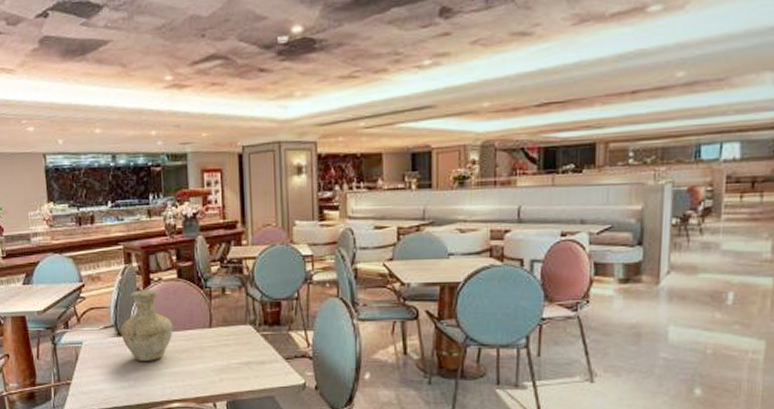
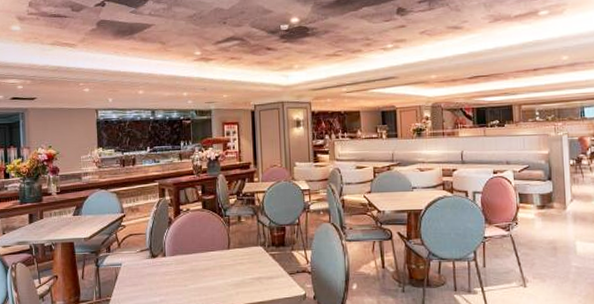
vase: present [120,289,173,361] -> none [154,218,198,279]

